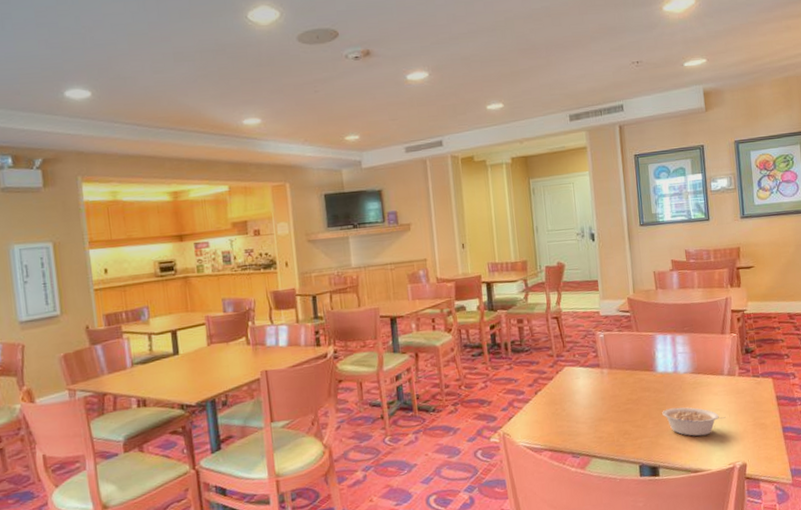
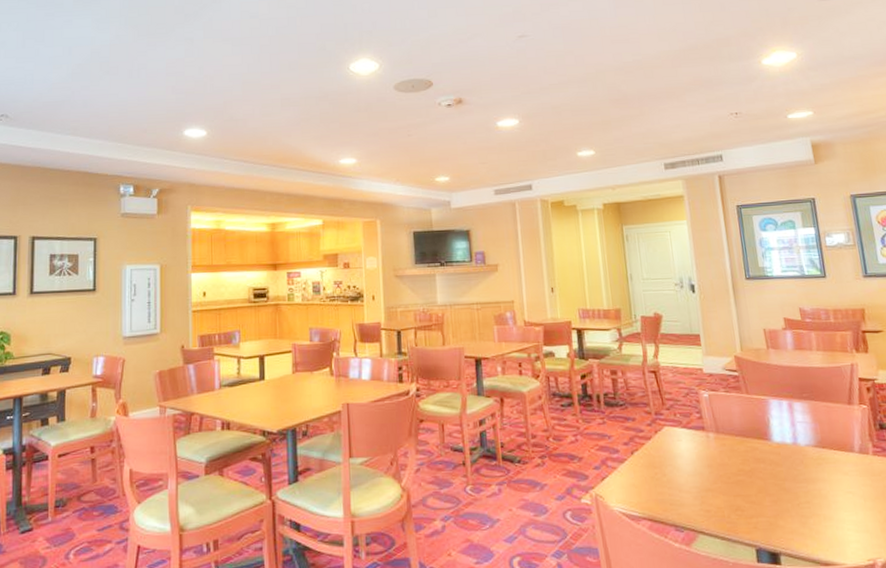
legume: present [662,407,726,437] -> none [781,485,860,522]

